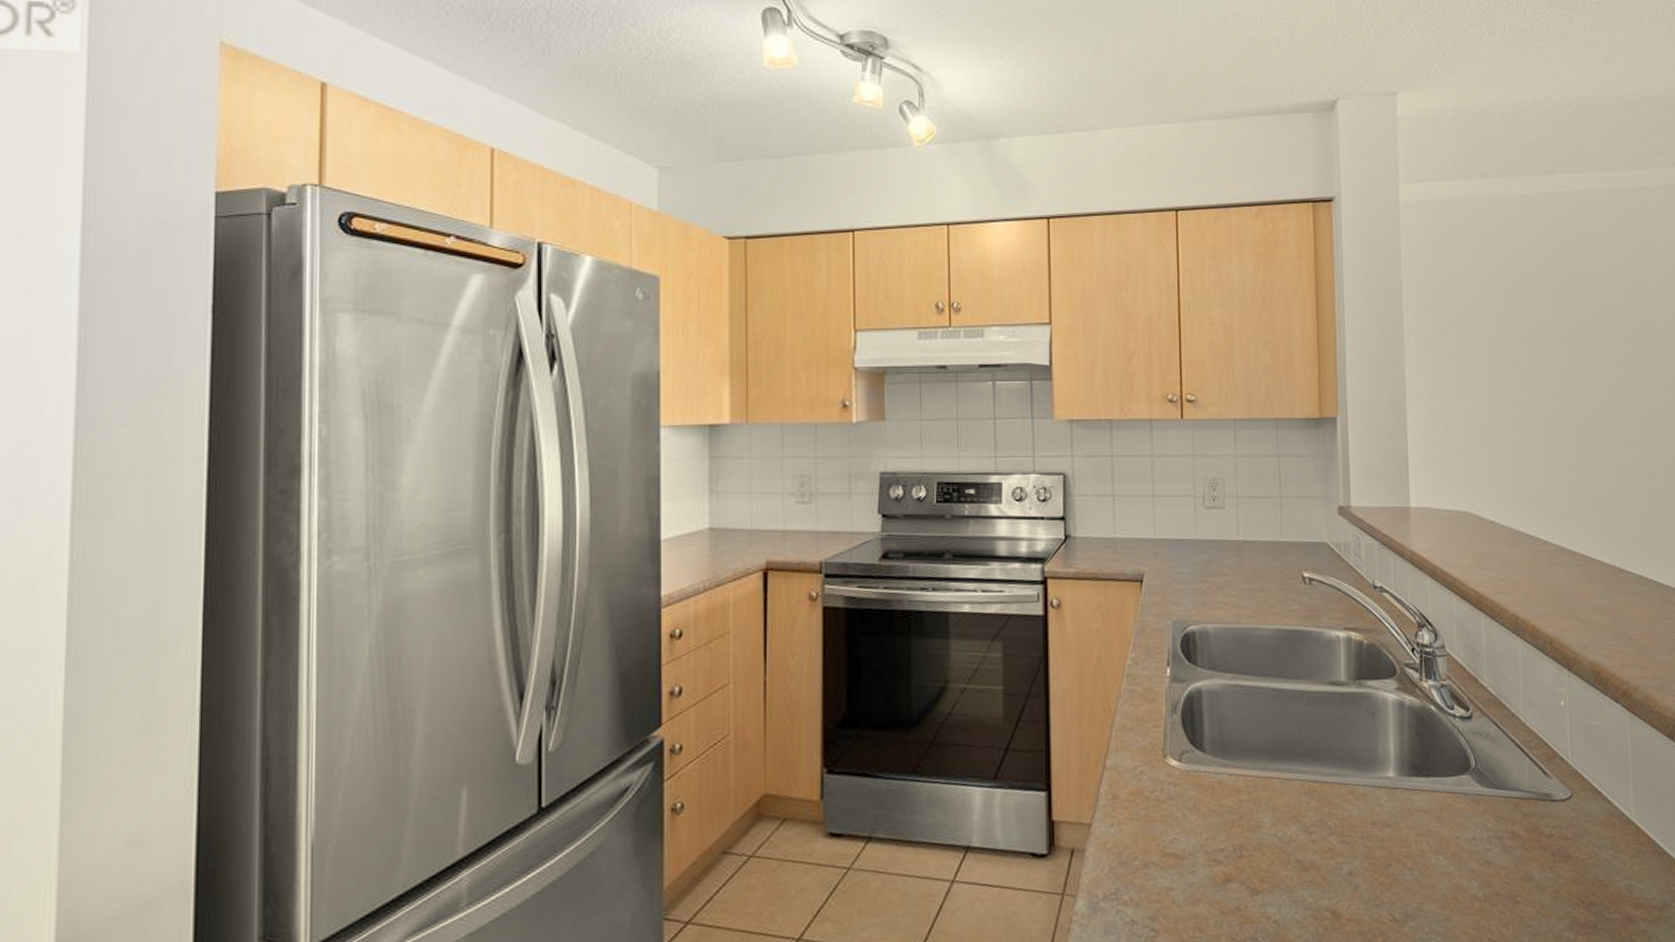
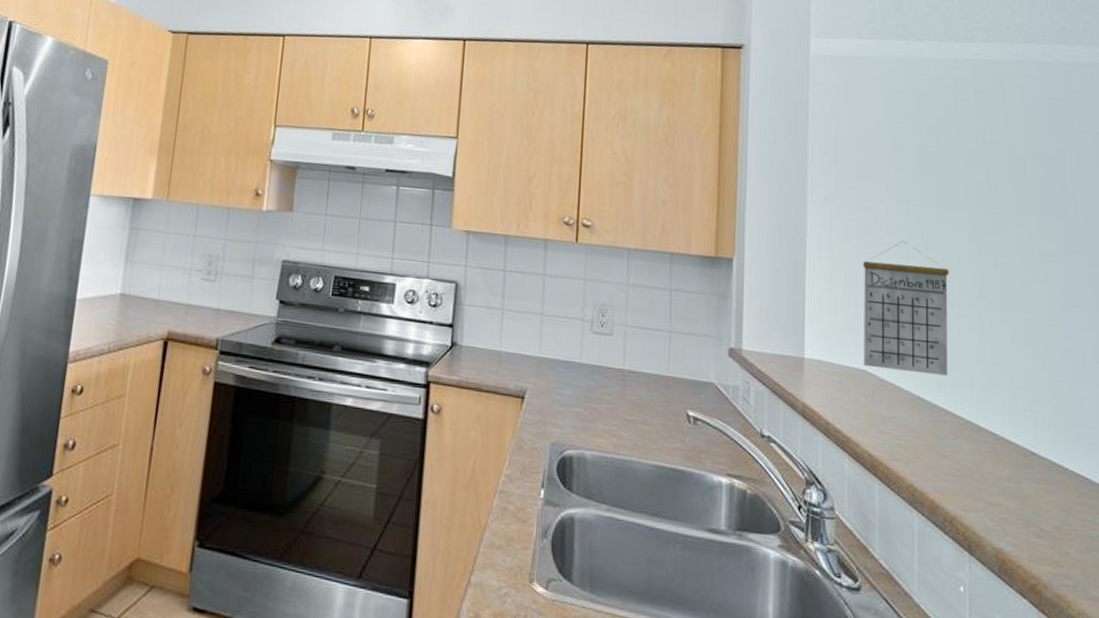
calendar: none [1460,381,1543,508] -> present [863,241,949,376]

